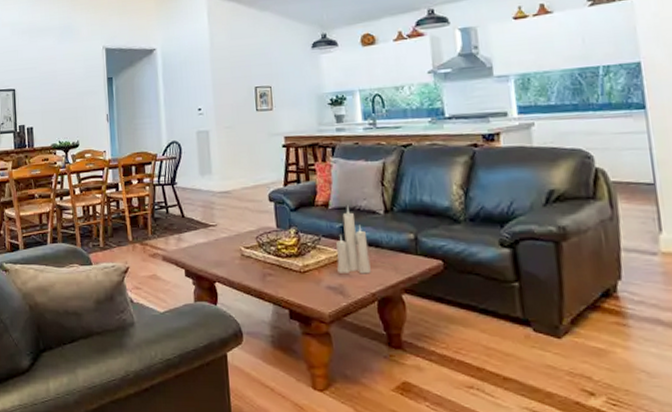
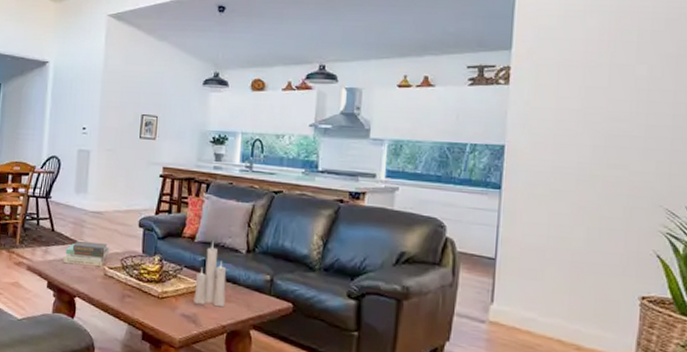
books: none [198,222,244,249] -> present [63,240,110,267]

